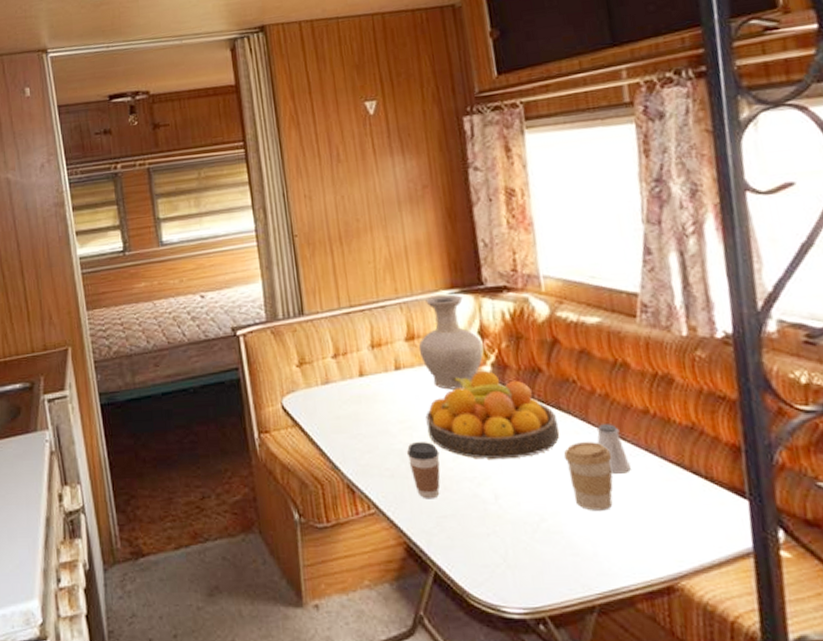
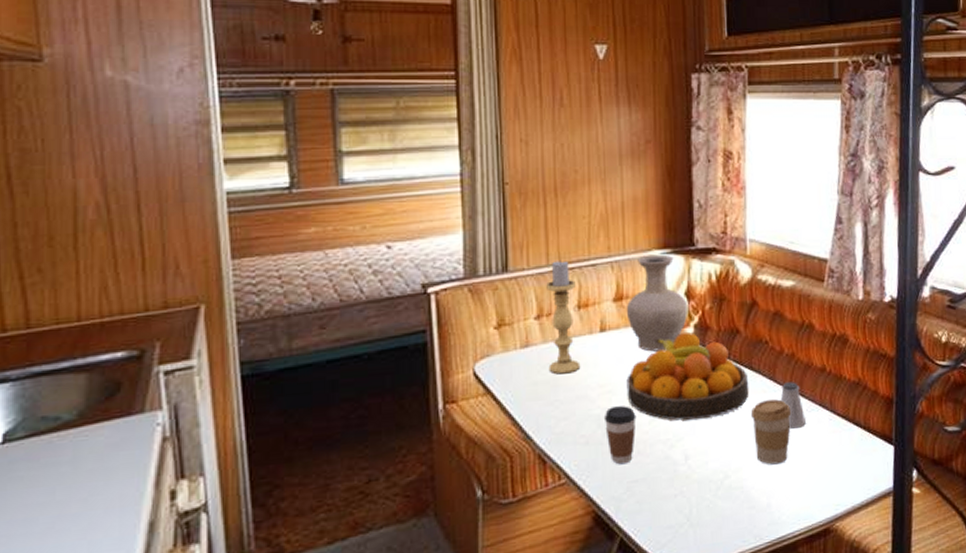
candle holder: none [340,302,380,410] -> present [546,259,581,375]

